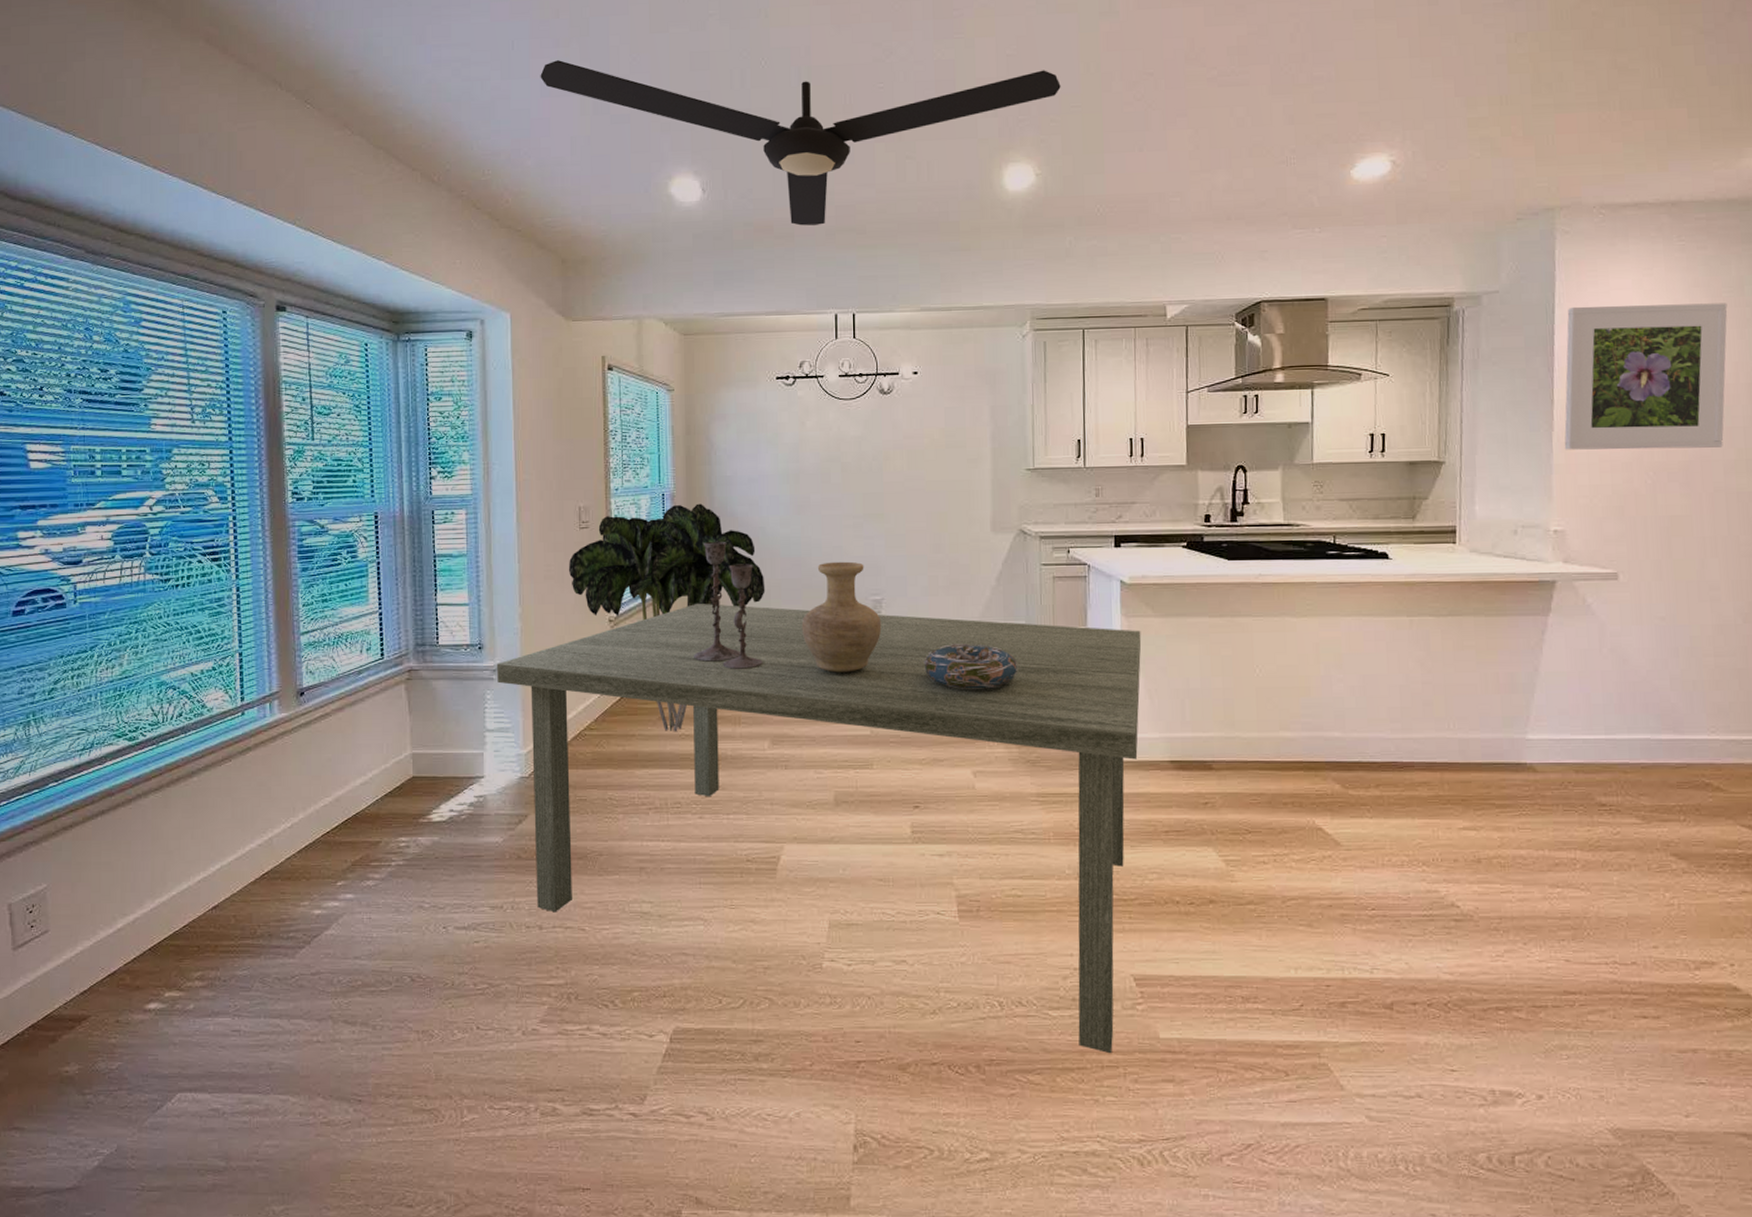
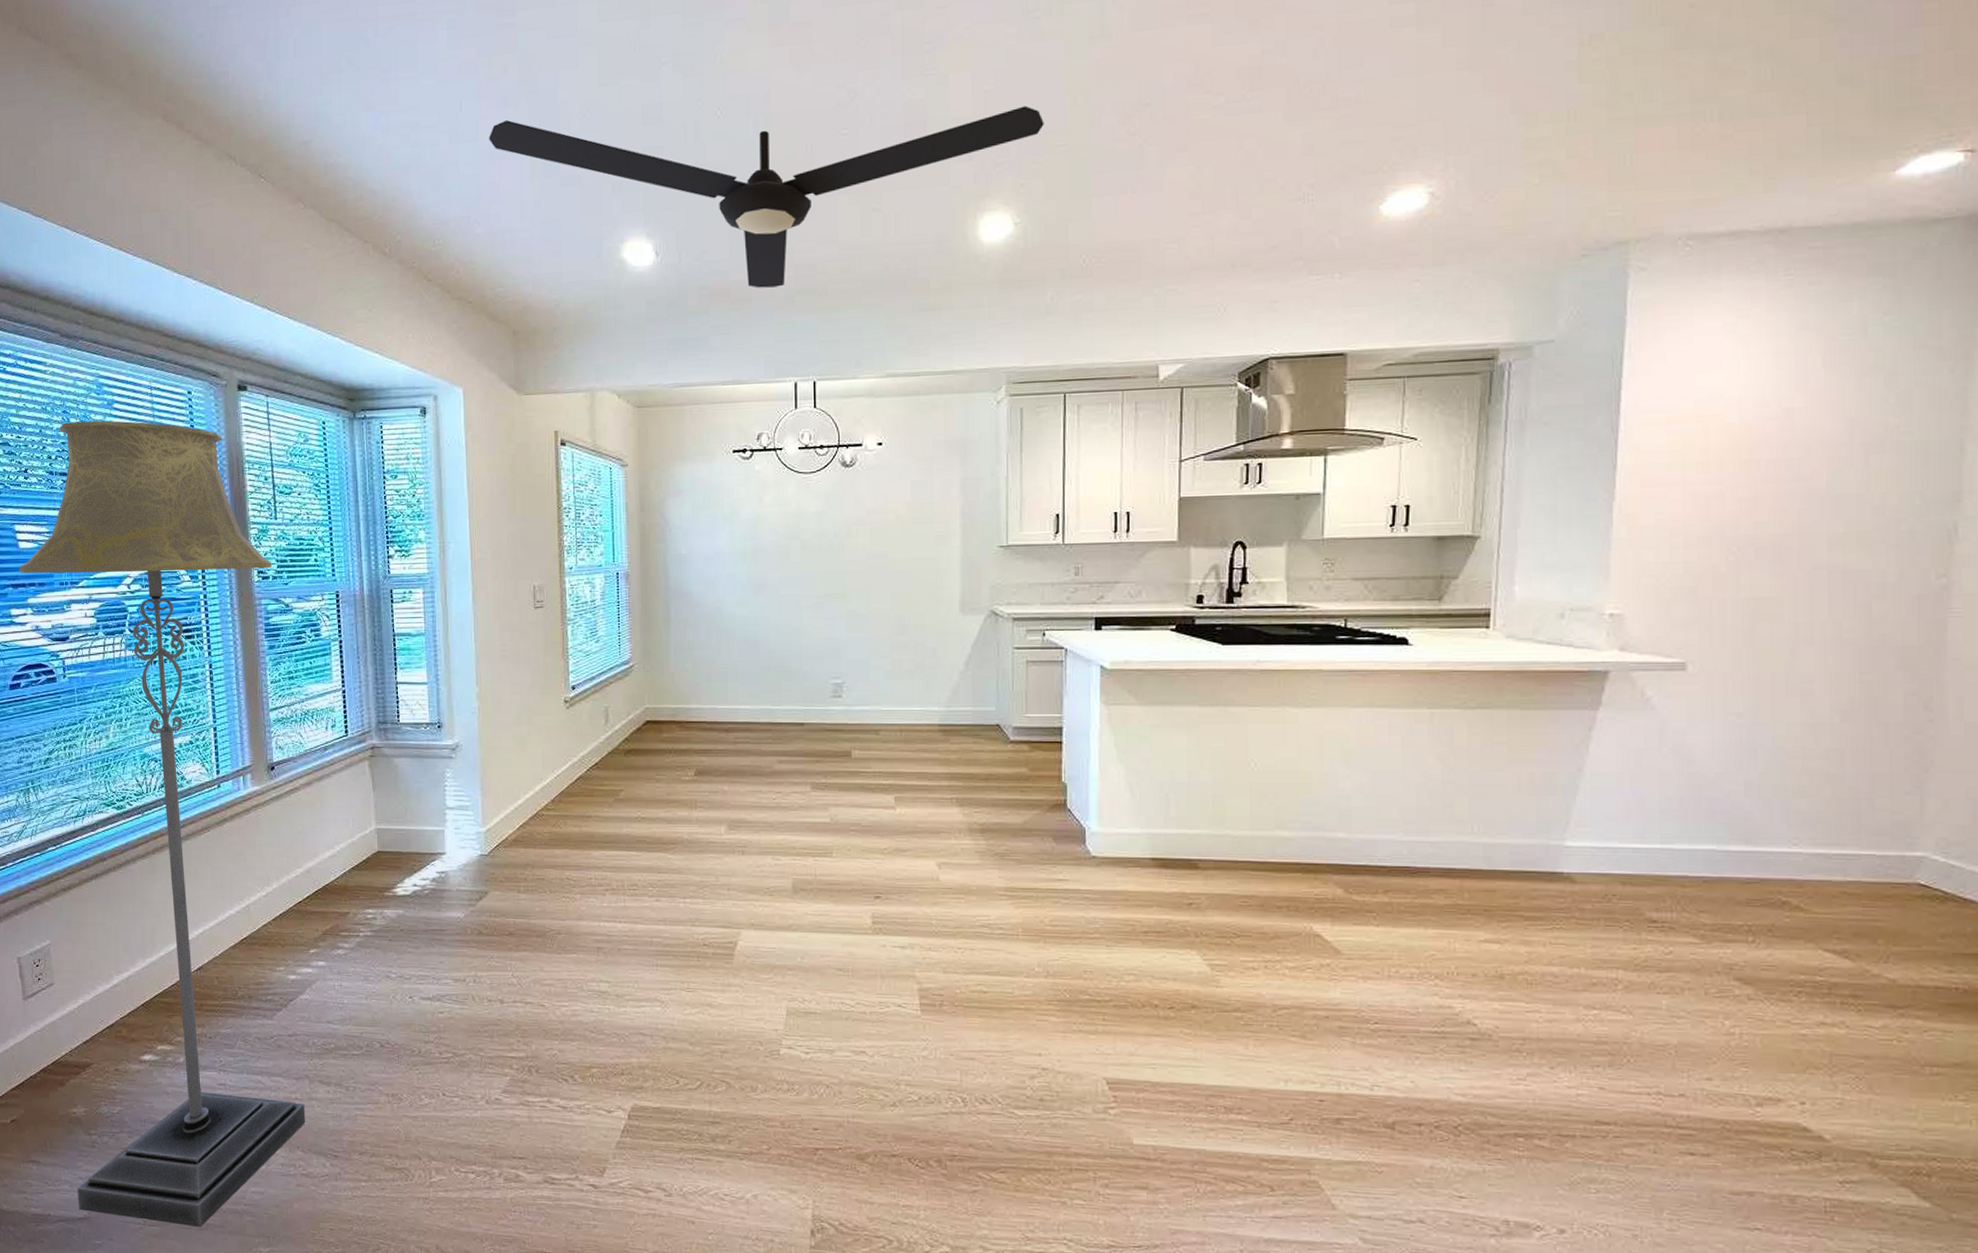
floor lamp: none [30,338,328,1190] -> present [20,420,306,1228]
dining table: present [496,603,1142,1054] -> none [455,684,1123,1157]
indoor plant: present [568,503,765,732] -> none [523,583,722,815]
candlestick: present [694,542,763,669] -> none [649,622,719,752]
vase: present [801,561,882,673] -> none [759,643,842,758]
decorative bowl: present [924,643,1019,690] -> none [886,730,988,779]
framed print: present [1564,303,1728,450] -> none [1627,347,1844,522]

